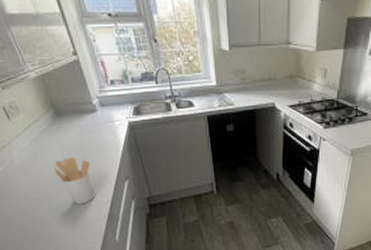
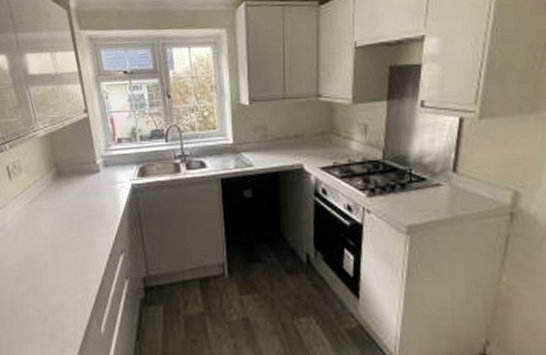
utensil holder: present [54,156,96,204] -> none [45,223,85,282]

